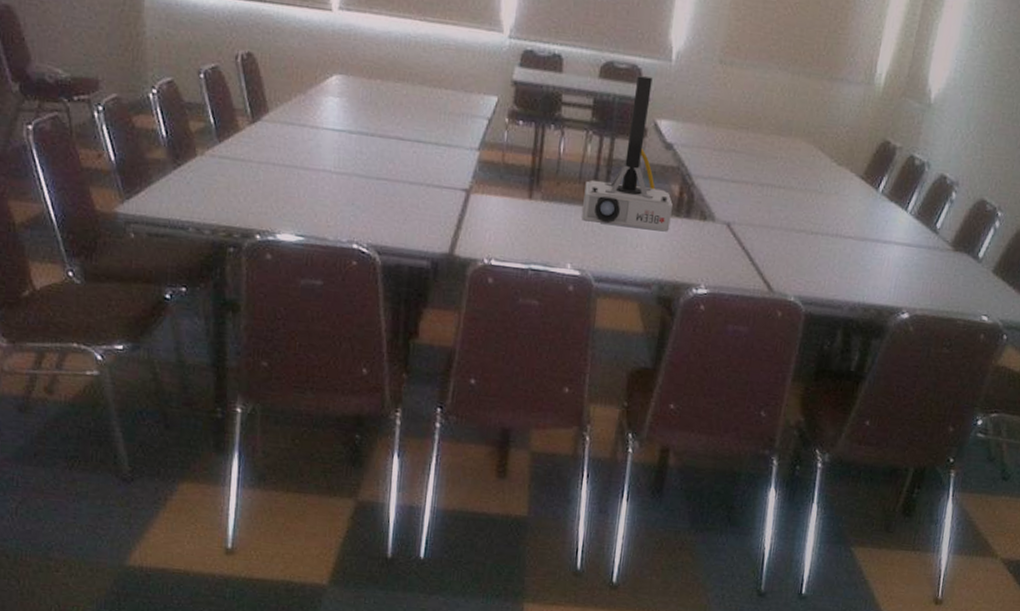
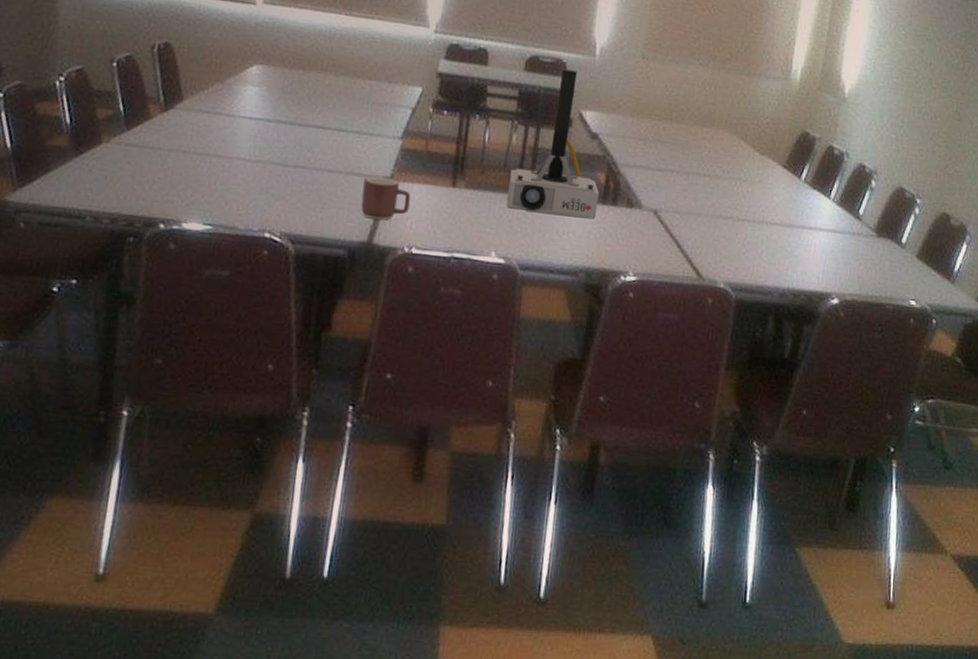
mug: none [442,188,489,232] -> present [361,176,411,220]

